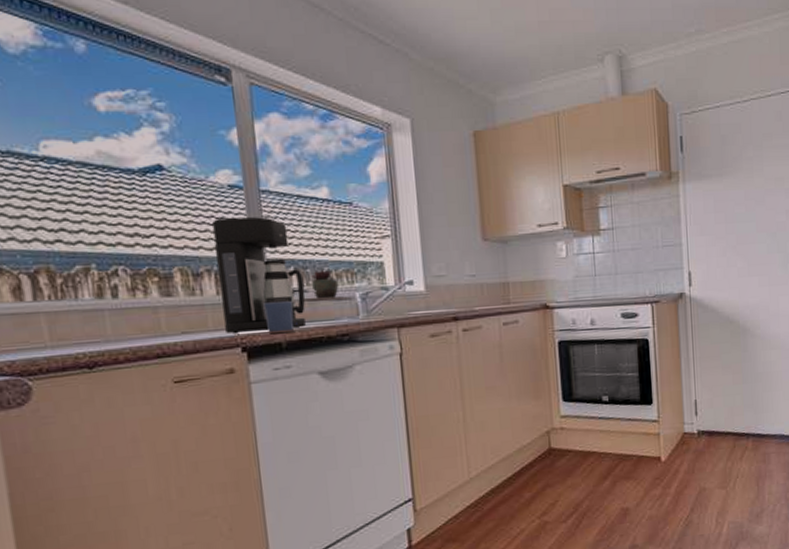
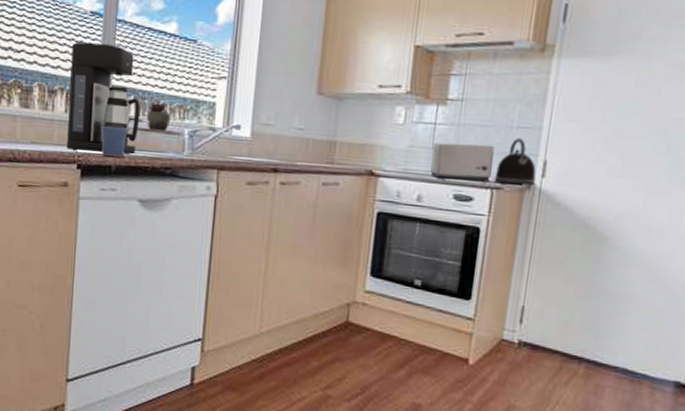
toaster: none [594,265,649,302] -> present [430,142,495,182]
kettle: none [651,255,686,298] -> present [494,138,536,186]

